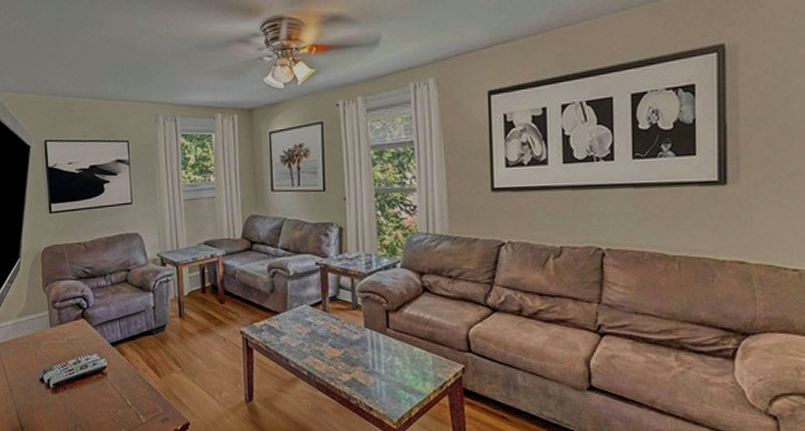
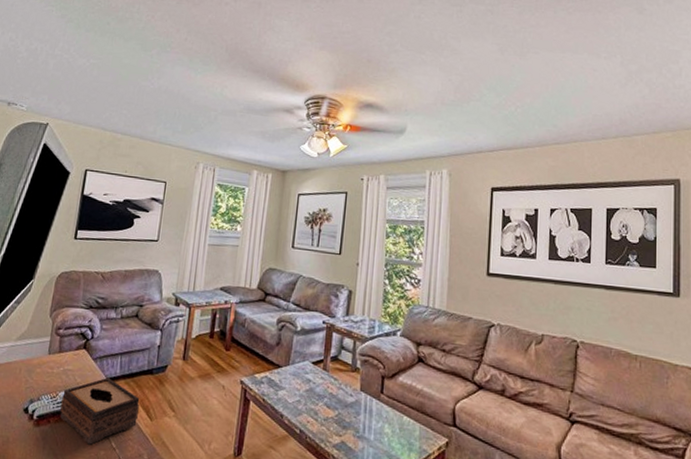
tissue box: none [72,342,147,405] -> present [60,377,140,445]

